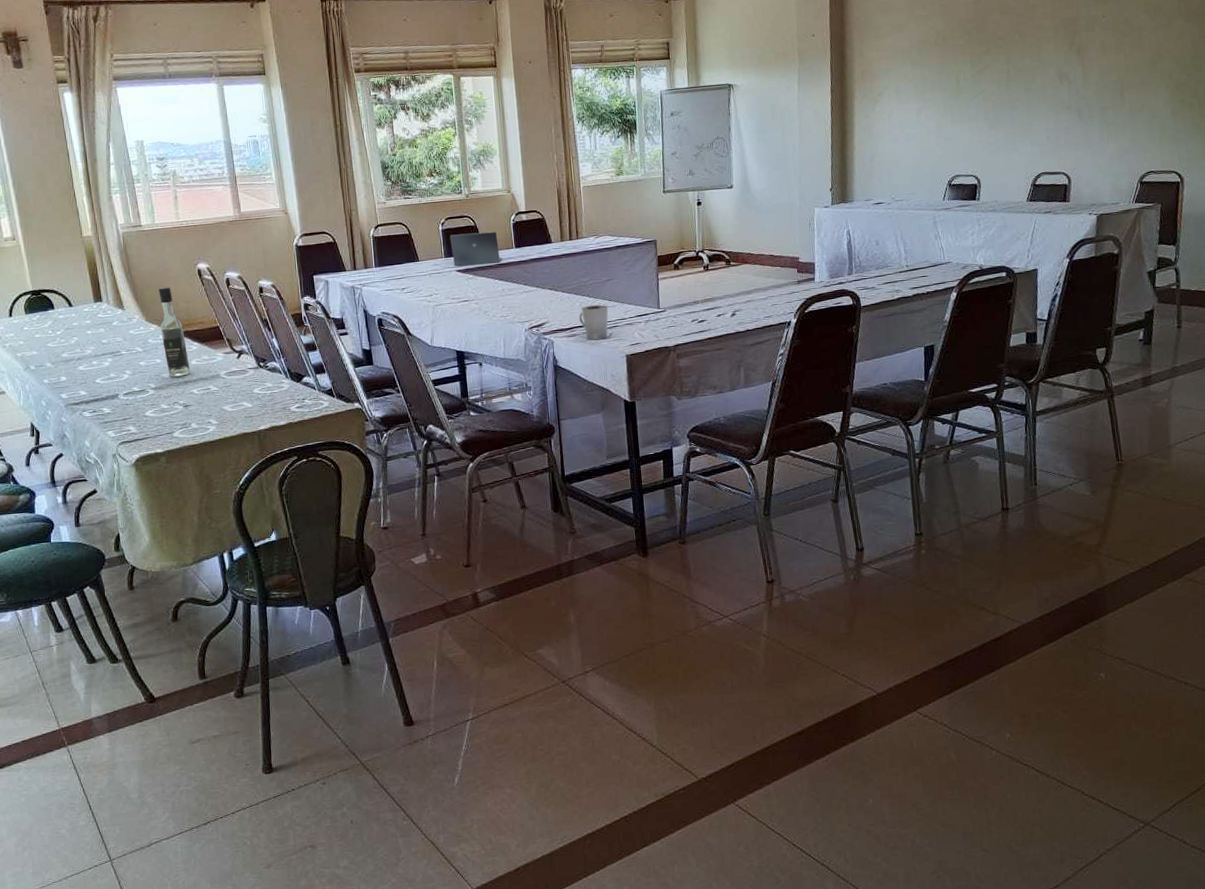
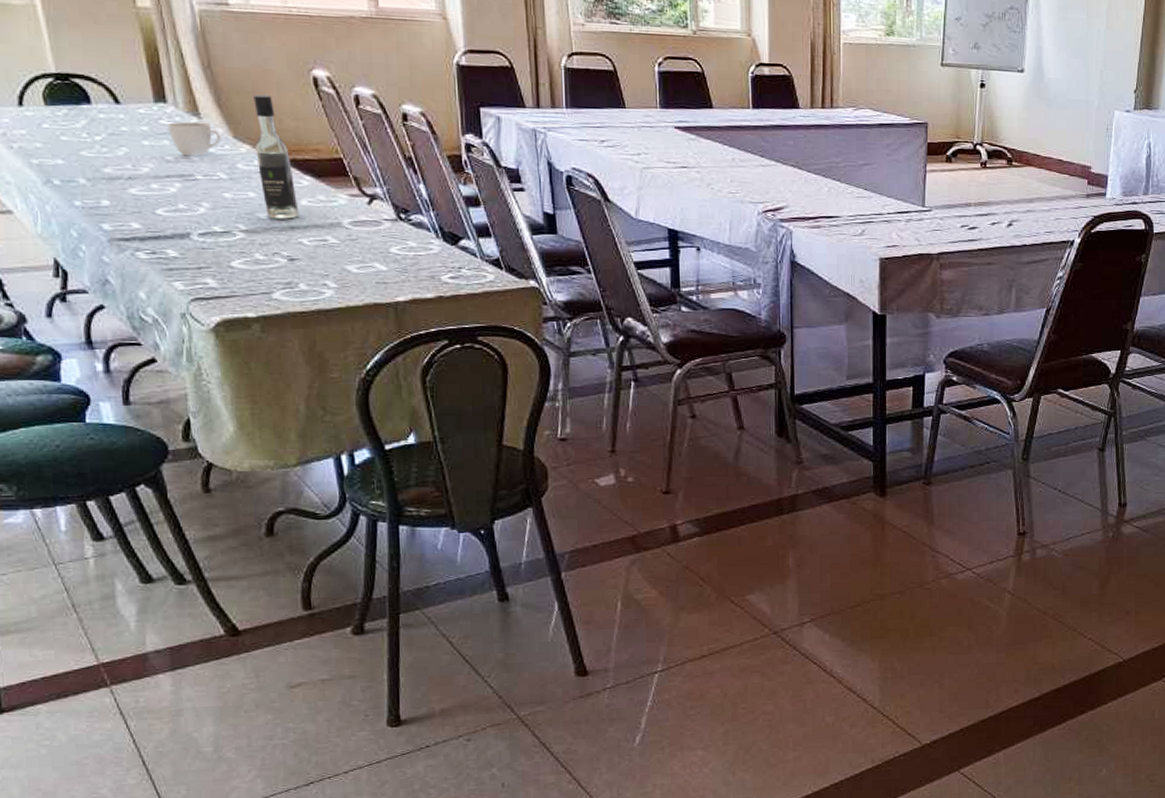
cup: none [103,312,137,338] -> present [167,121,221,157]
laptop: present [449,232,502,267] -> none [668,80,734,124]
cup: present [578,305,609,341] -> none [826,193,863,236]

